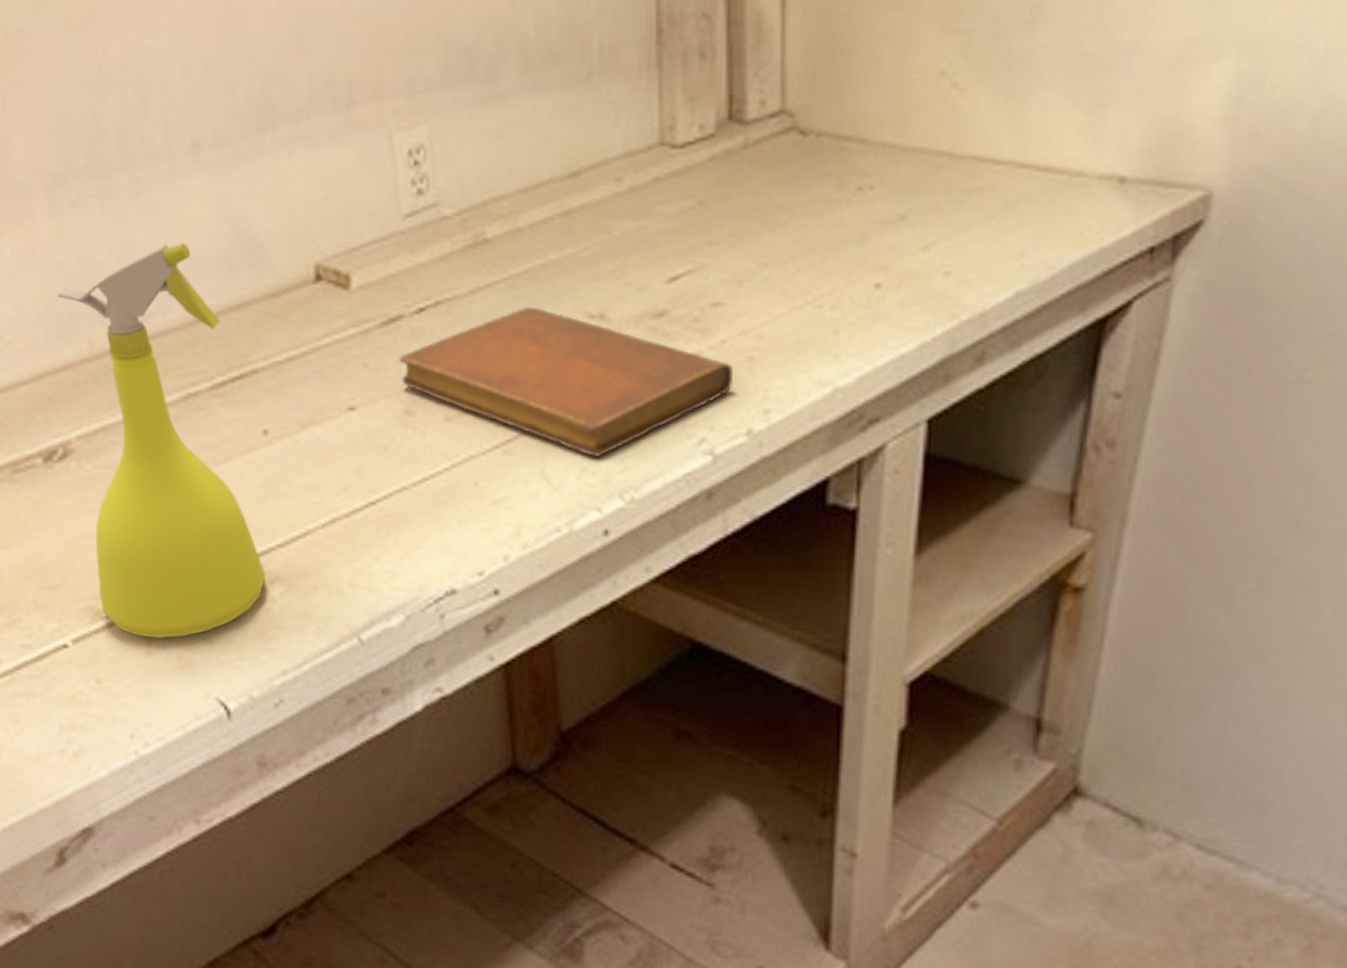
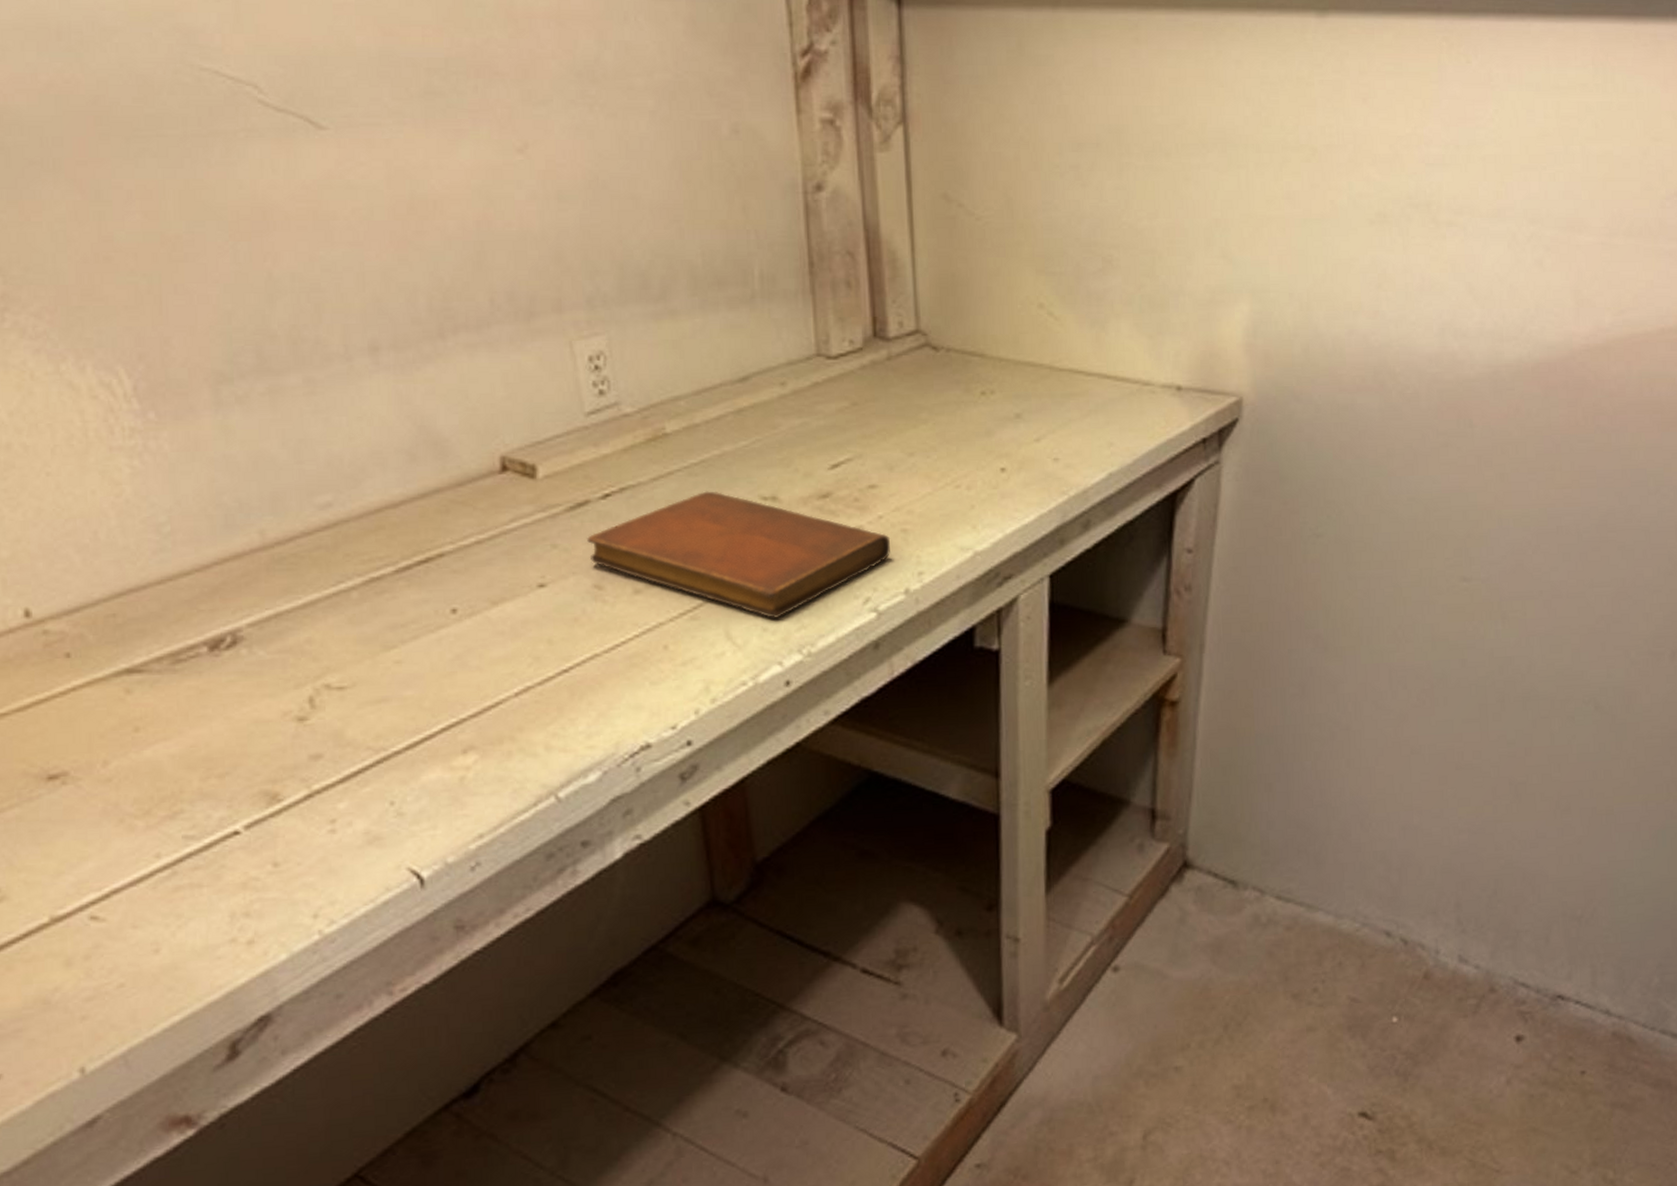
spray bottle: present [57,242,265,638] -> none [224,437,458,816]

